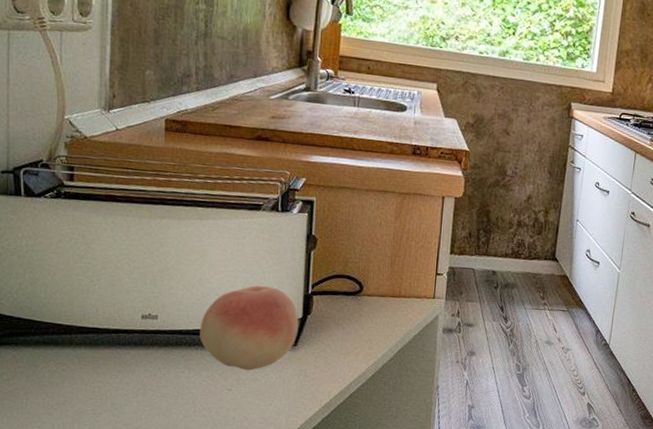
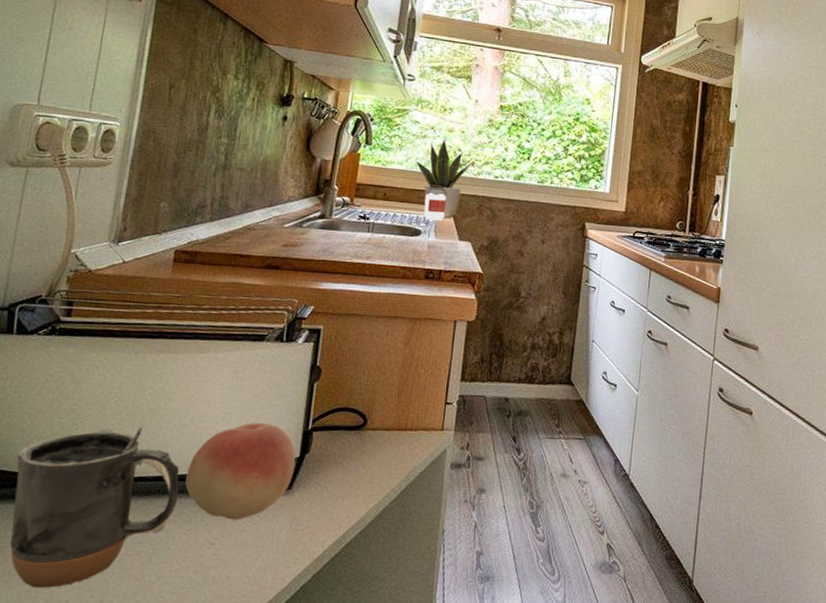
mug: none [43,285,195,421] -> present [10,426,180,588]
potted plant: none [398,9,459,94] -> present [415,138,475,218]
jar: none [408,59,432,97] -> present [423,184,448,221]

